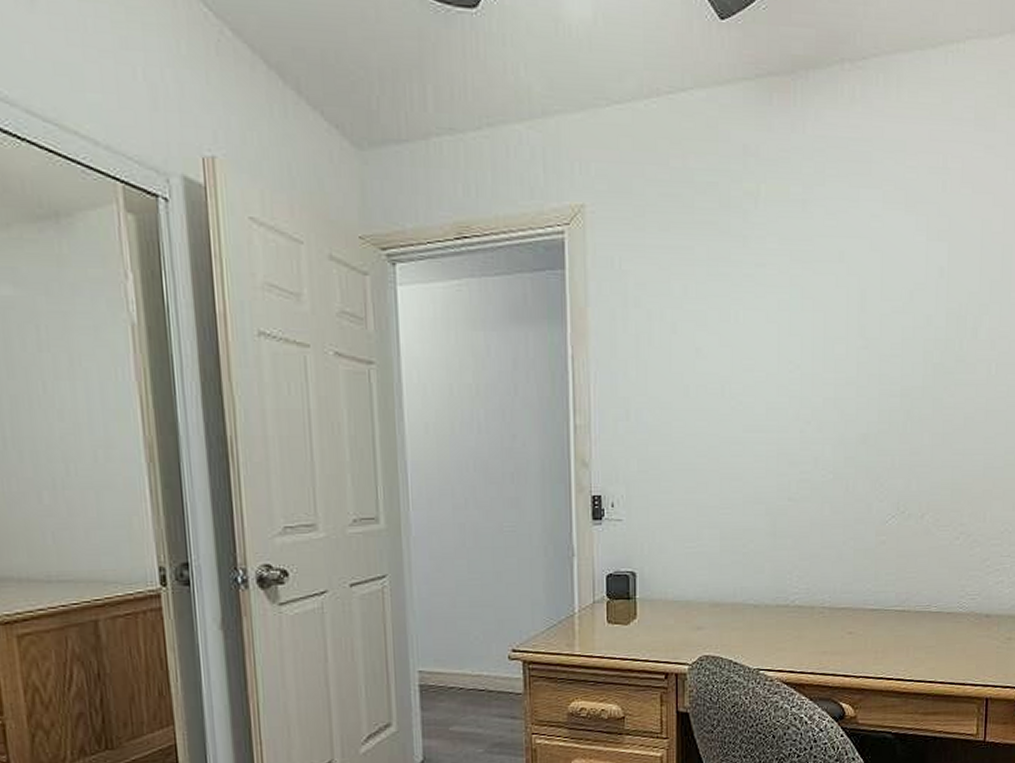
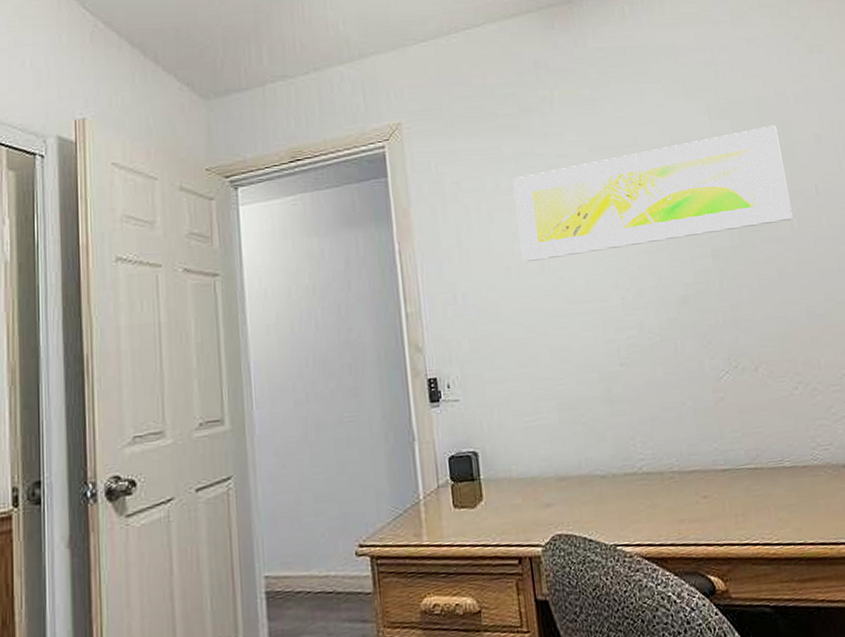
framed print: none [704,254,996,382] -> present [514,125,793,262]

